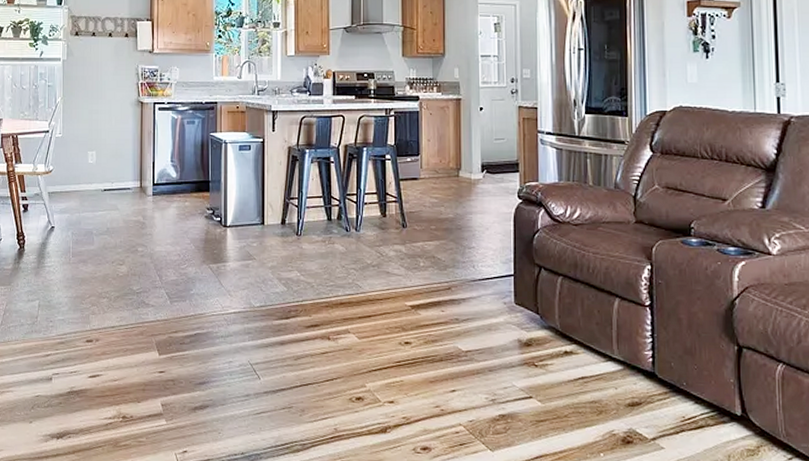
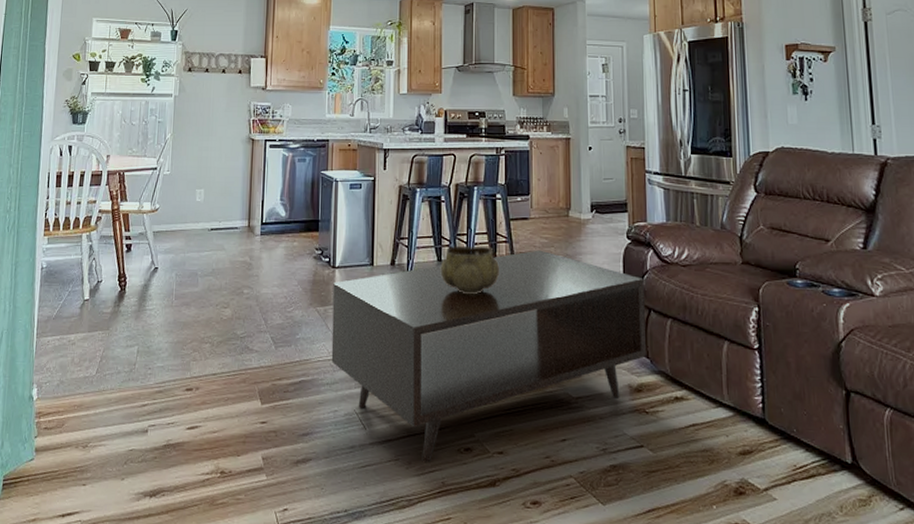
coffee table: none [225,209,536,410] -> present [331,250,646,462]
decorative bowl: none [330,205,389,253] -> present [440,246,499,295]

